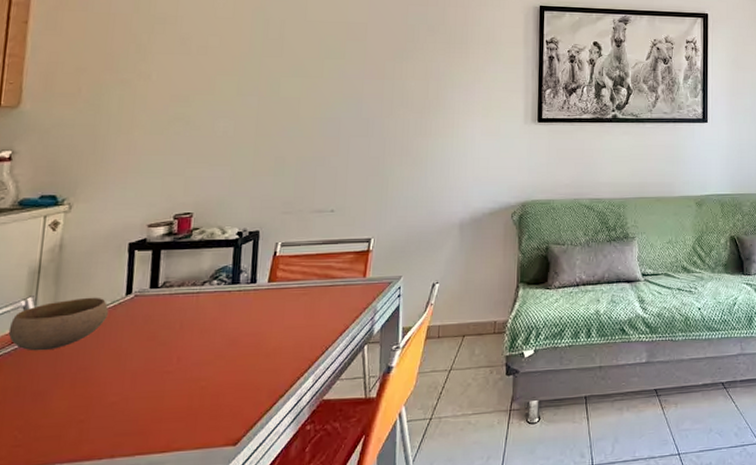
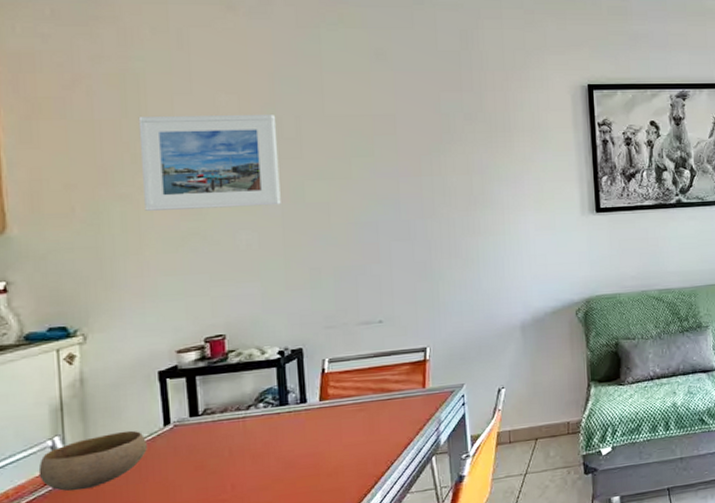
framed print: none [140,13,264,98] -> present [138,115,281,211]

